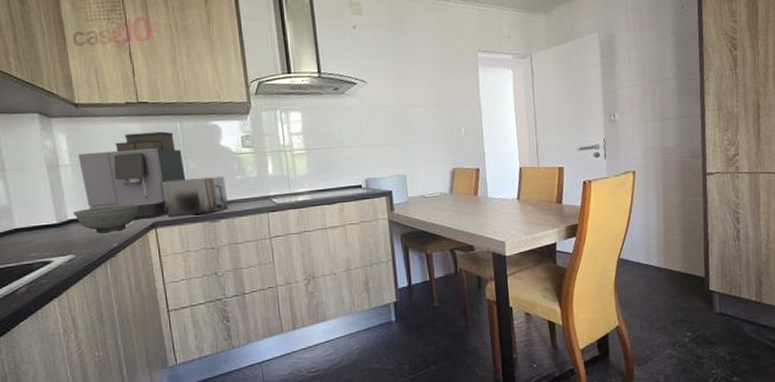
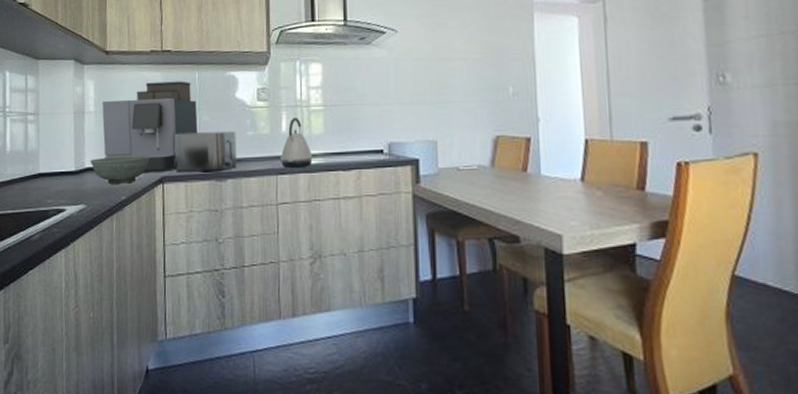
kettle: none [269,161,300,207] -> present [280,118,313,169]

